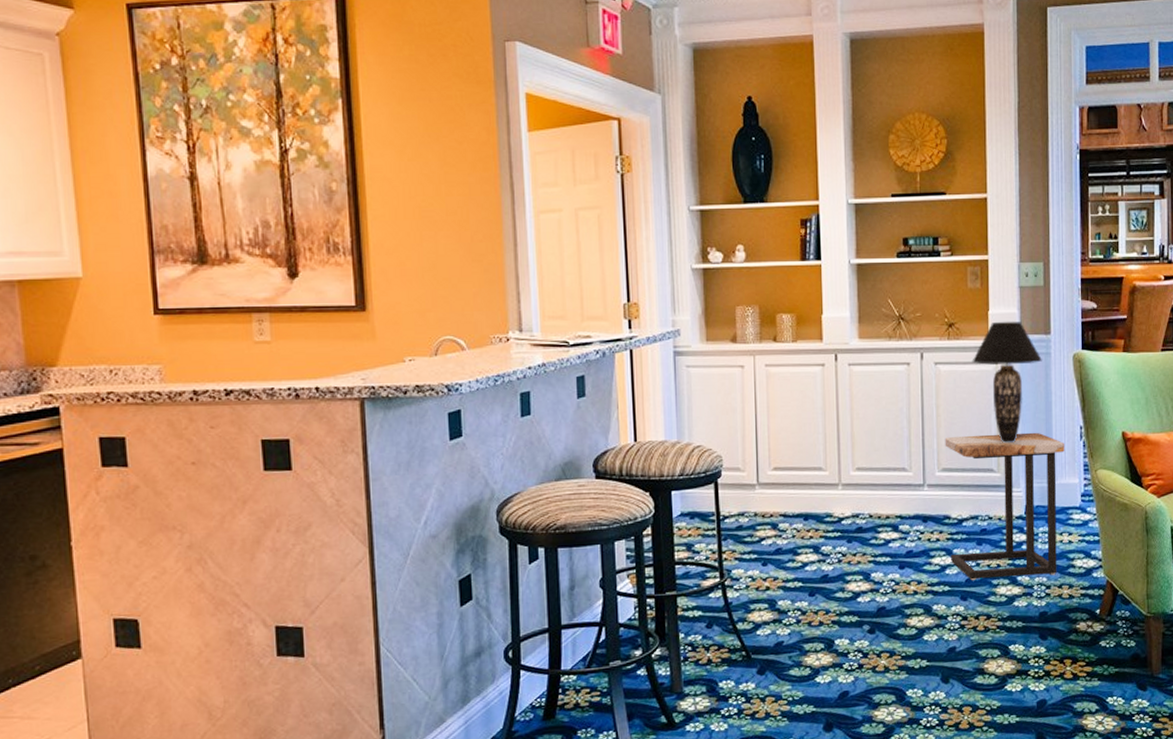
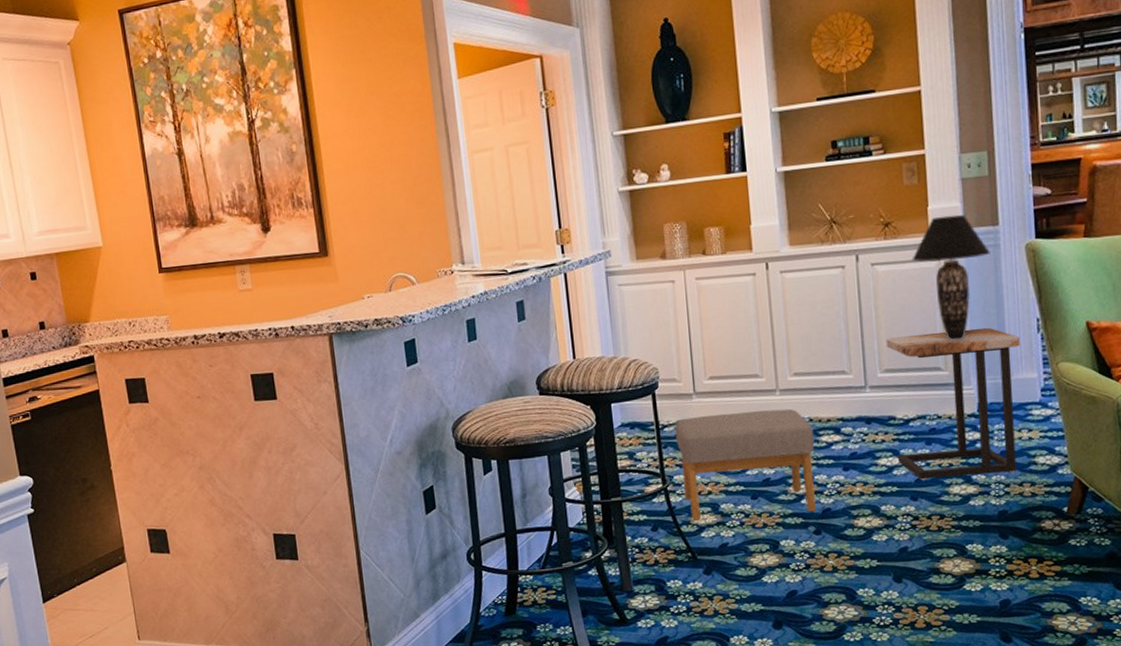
footstool: none [735,504,873,618] -> present [674,408,816,521]

